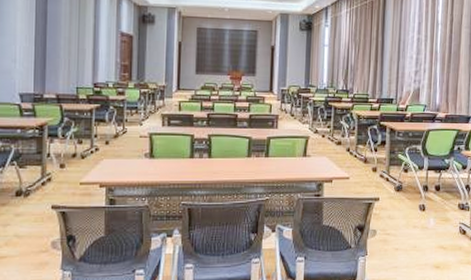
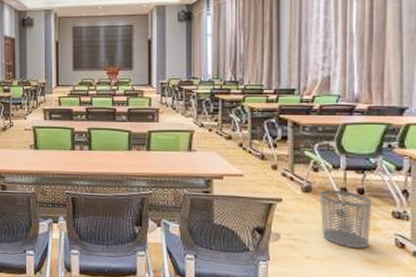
waste bin: none [408,187,445,238] -> present [319,189,372,249]

